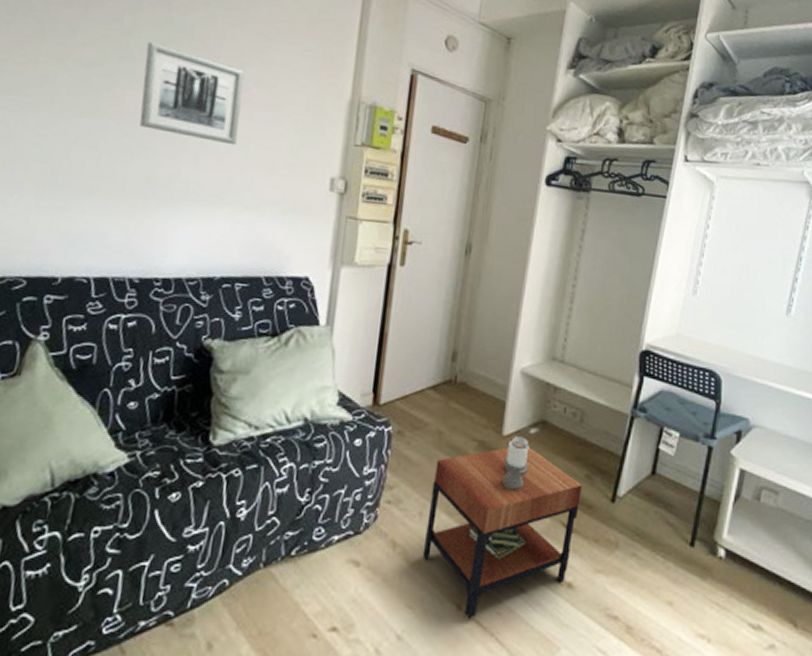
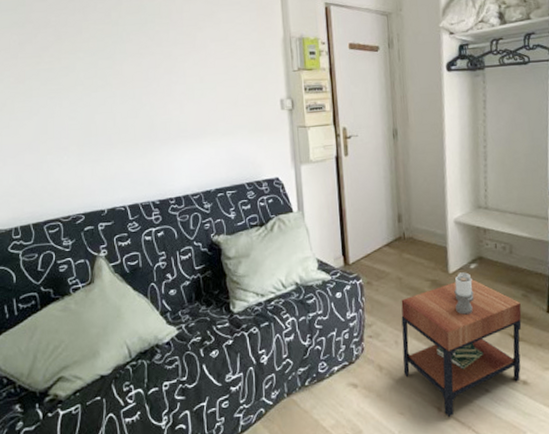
wall art: present [139,42,245,146] -> none [131,26,207,91]

